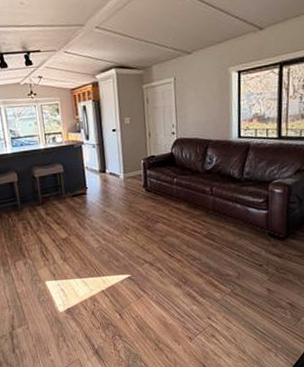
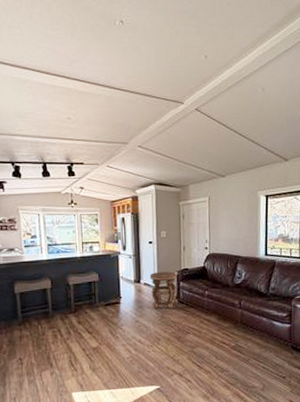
side table: none [114,159,143,199] -> present [149,271,177,309]

